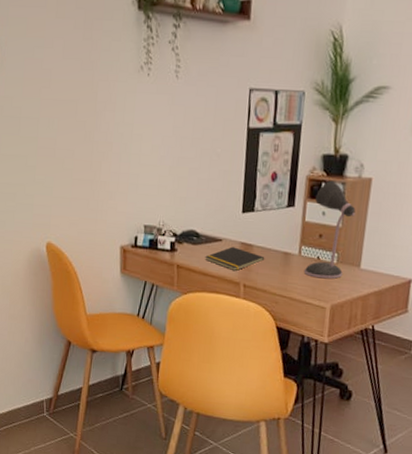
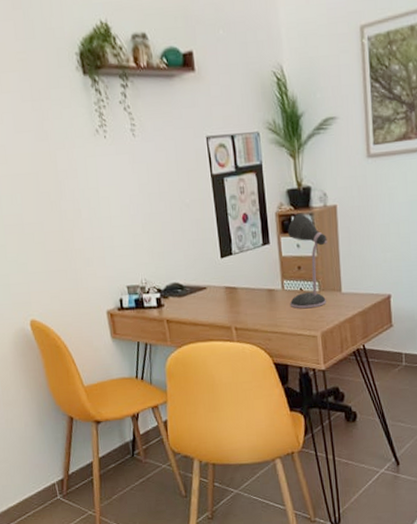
notepad: present [205,247,265,272] -> none [193,292,251,317]

